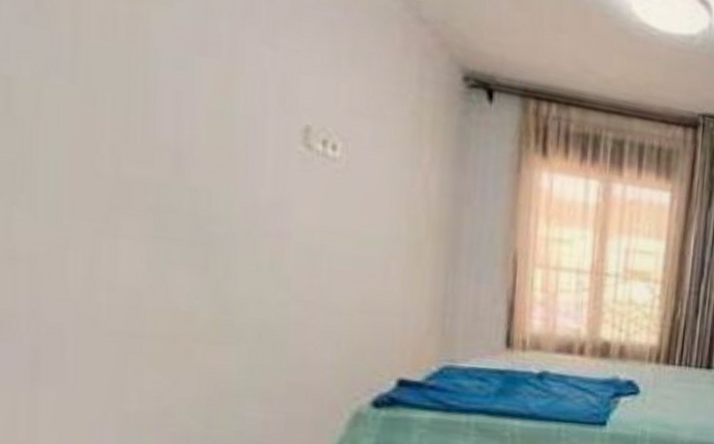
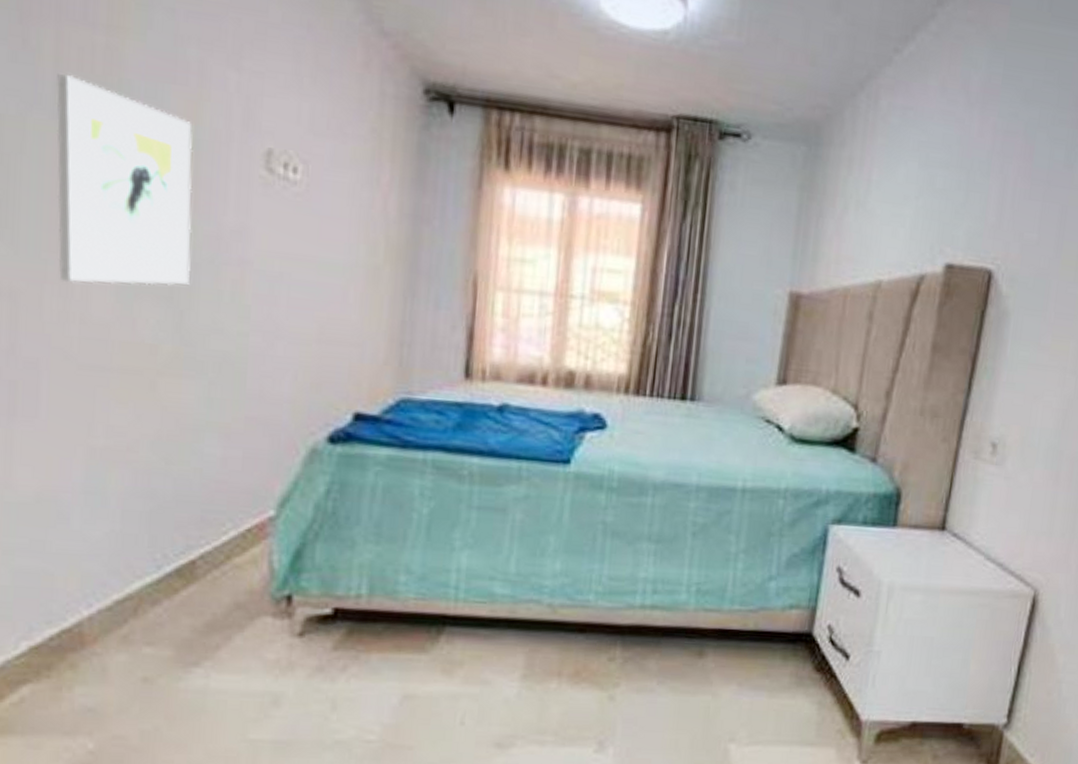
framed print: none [75,39,227,255] -> present [56,74,193,286]

